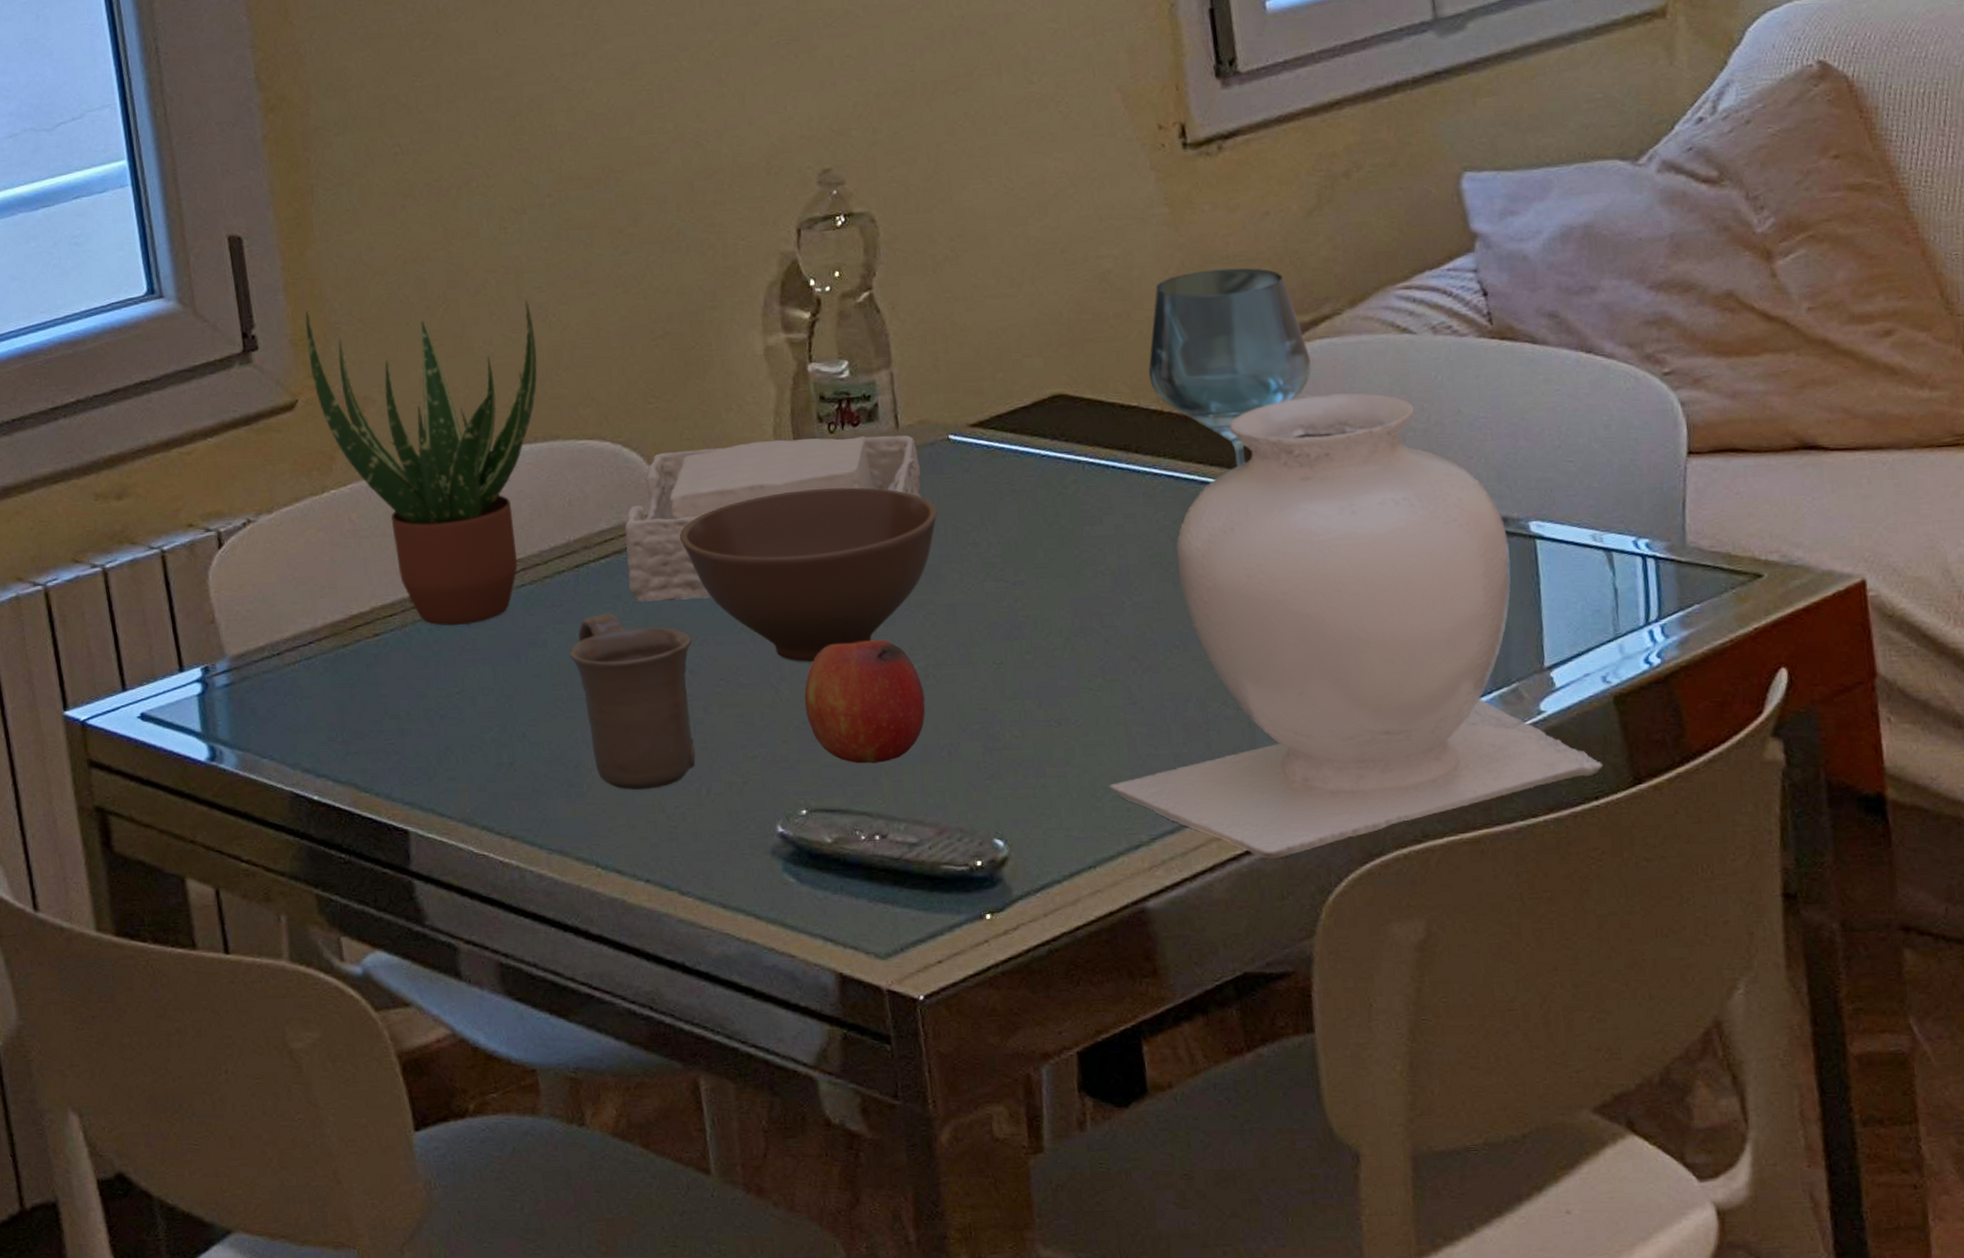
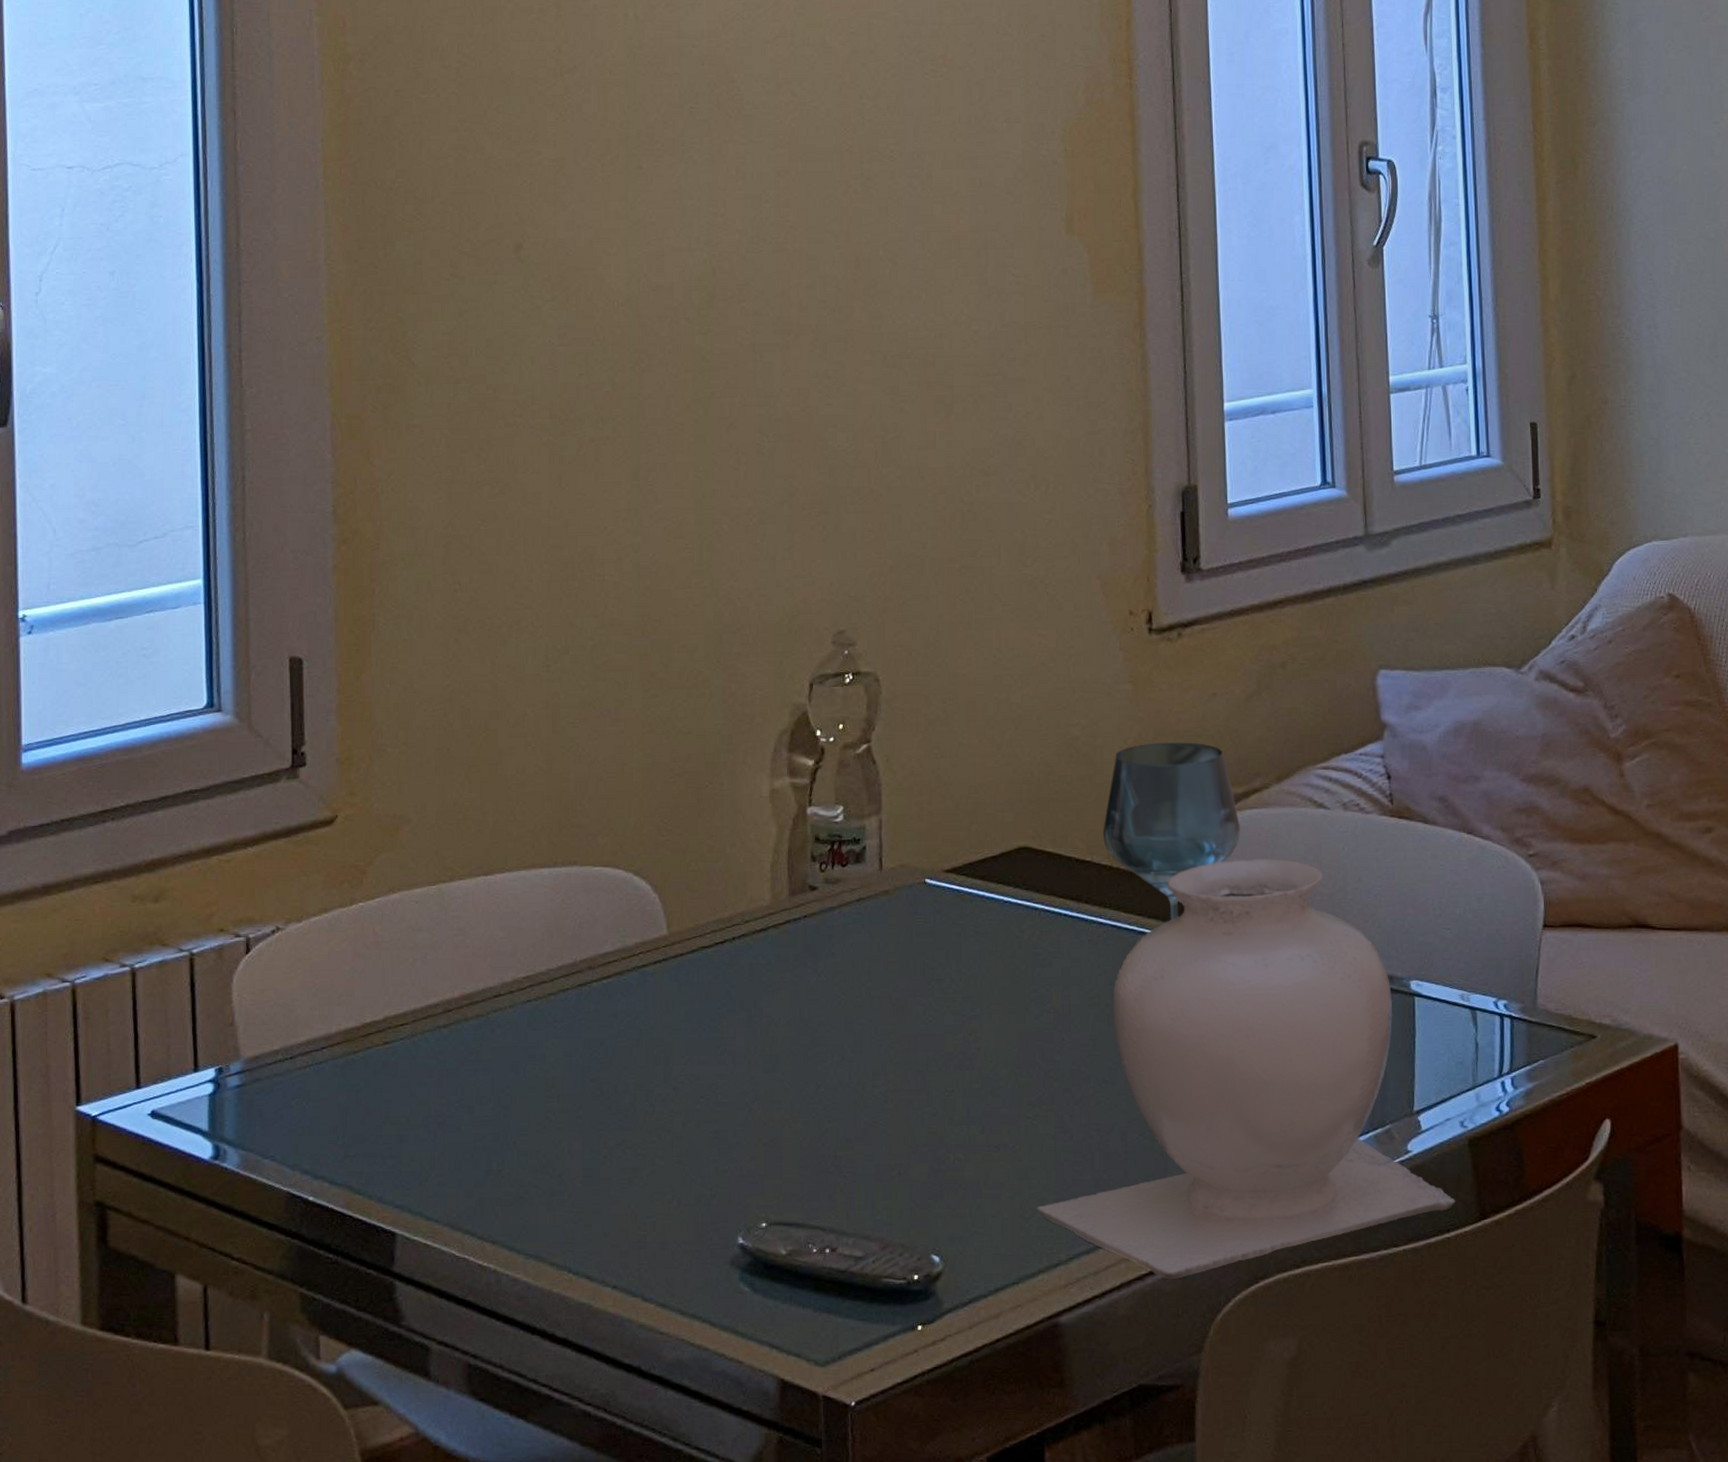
potted plant: present [305,300,538,626] -> none [352,732,565,1037]
mug: present [569,613,696,790] -> none [565,1031,678,1199]
napkin holder: present [624,435,922,602] -> none [626,875,897,1022]
bowl: present [680,487,938,662] -> none [677,923,909,1083]
fruit: present [804,639,926,764] -> none [774,1065,882,1181]

